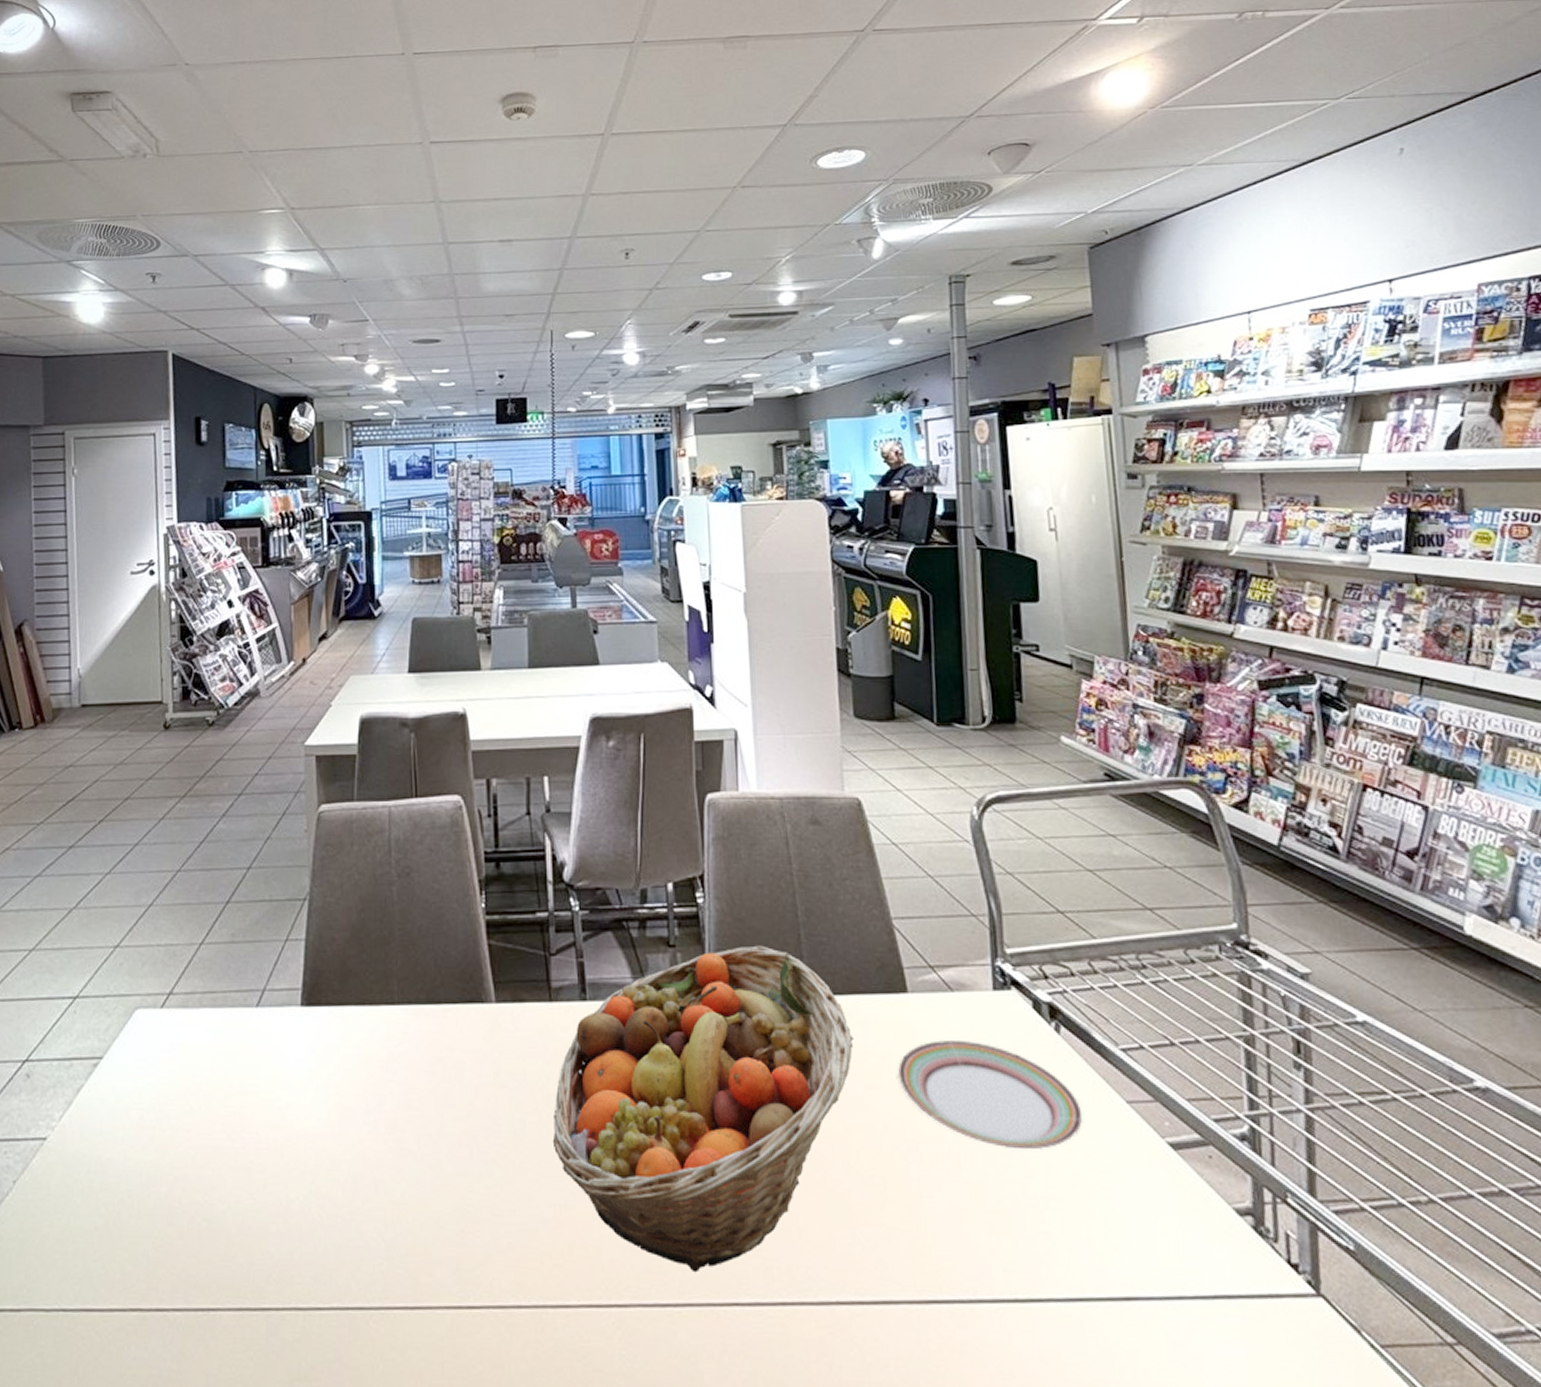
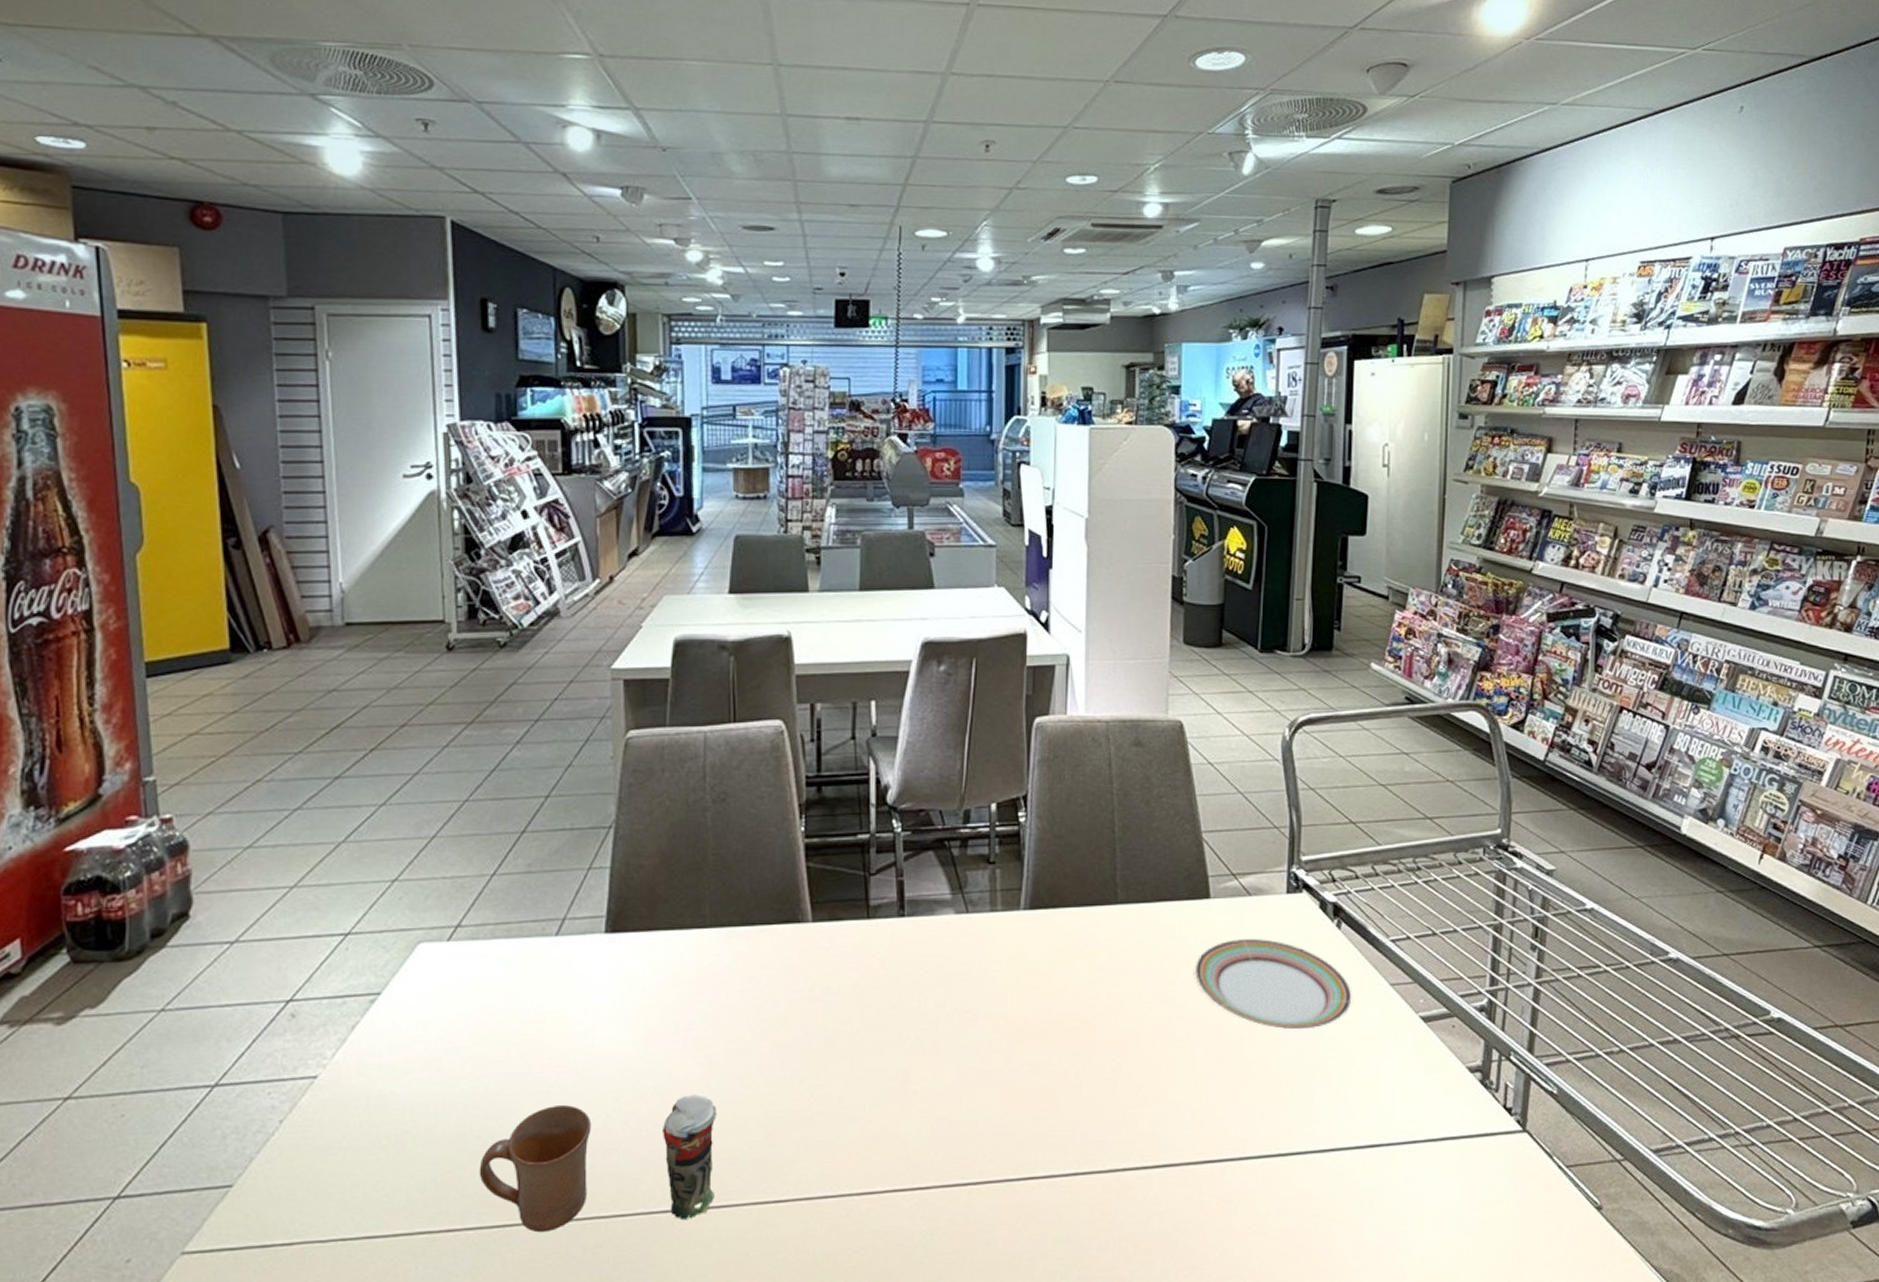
mug: none [186,1182,290,1321] -> present [479,1104,592,1233]
beverage cup: none [357,1181,409,1319] -> present [663,1094,717,1219]
fruit basket: present [552,945,854,1273] -> none [864,860,1157,1154]

